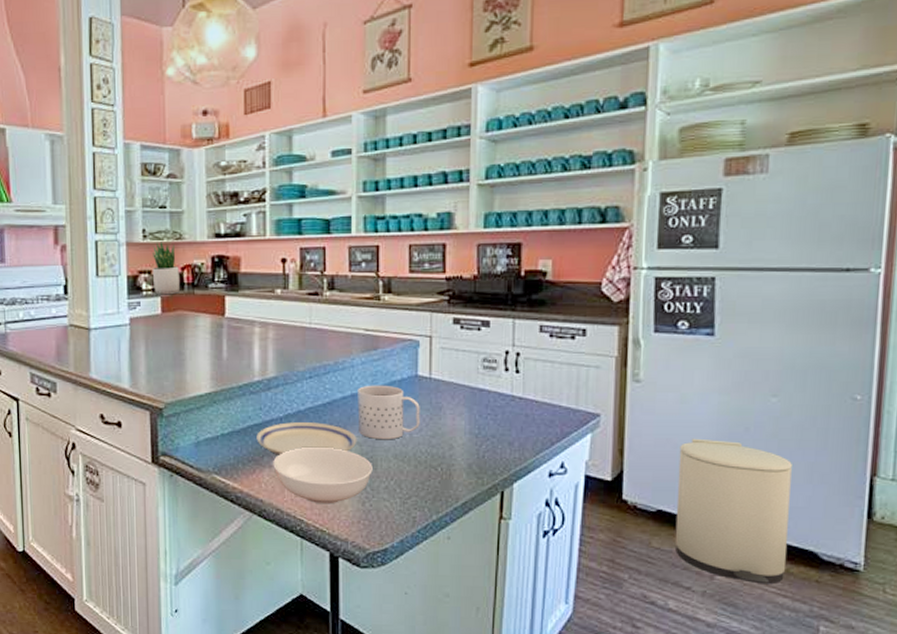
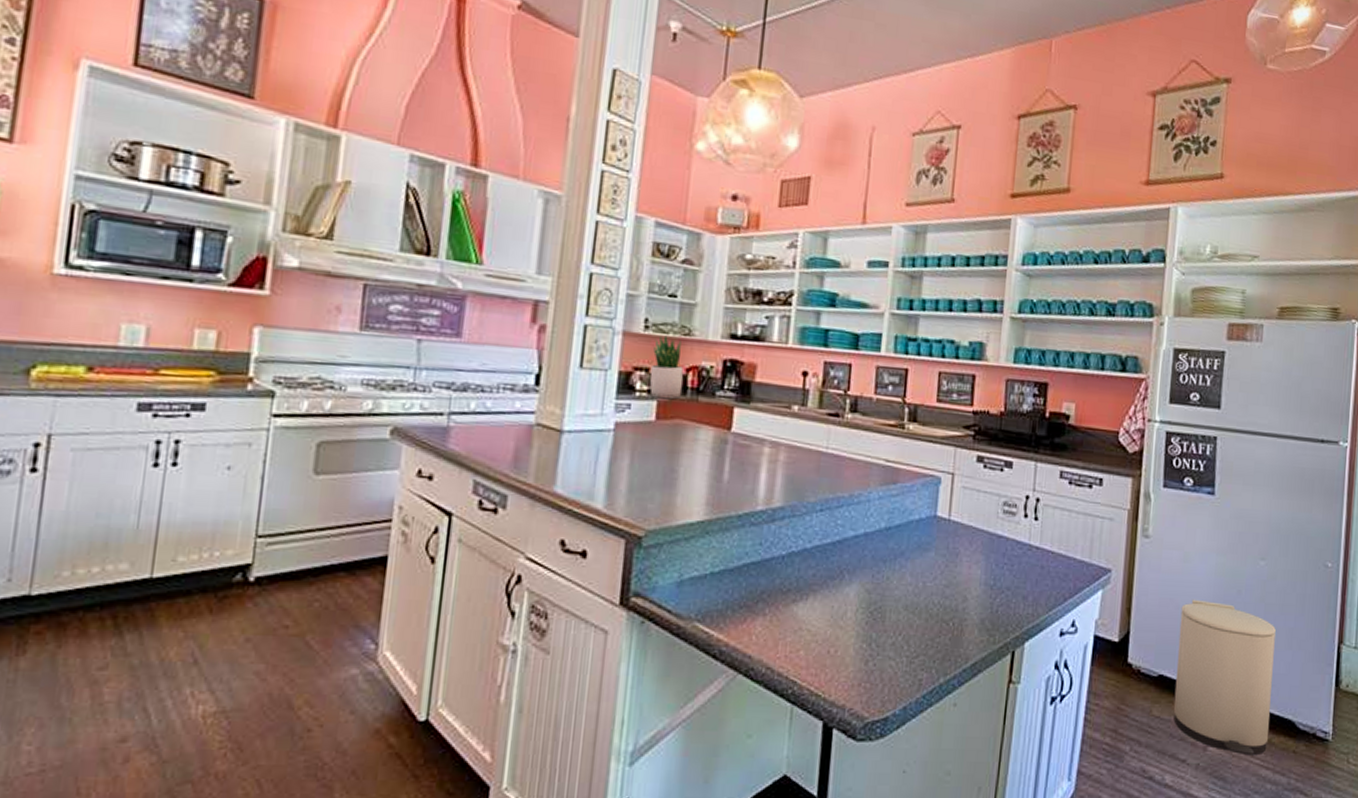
plate: present [256,422,357,455] -> none [752,562,867,601]
bowl: present [273,446,373,505] -> none [768,592,881,663]
mug: present [357,385,420,440] -> none [868,523,936,588]

